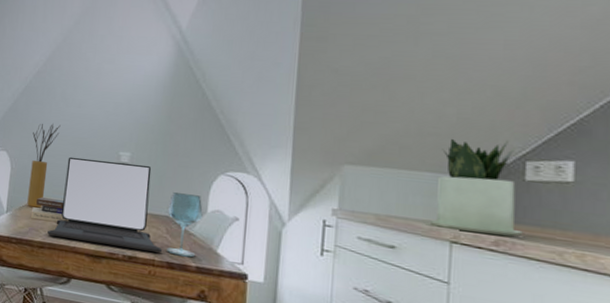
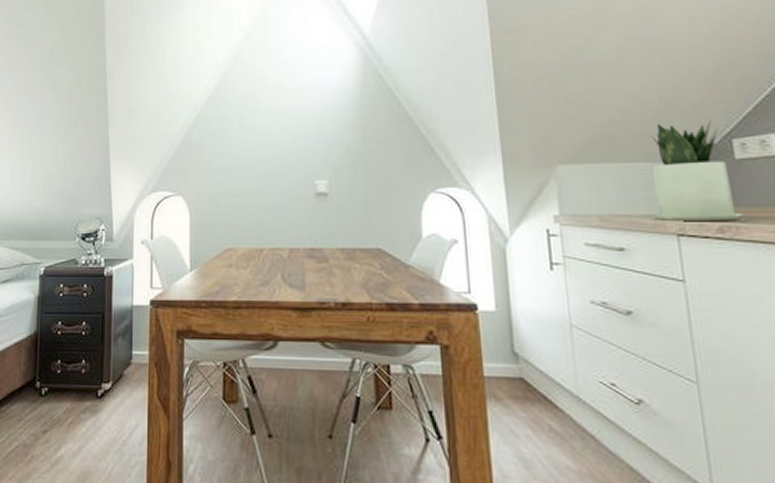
vase: present [27,124,61,208] -> none [211,156,243,260]
books: present [30,196,70,222] -> none [220,245,267,275]
laptop: present [47,156,163,253] -> none [243,192,380,295]
wine glass: present [166,192,204,258] -> none [377,220,419,294]

